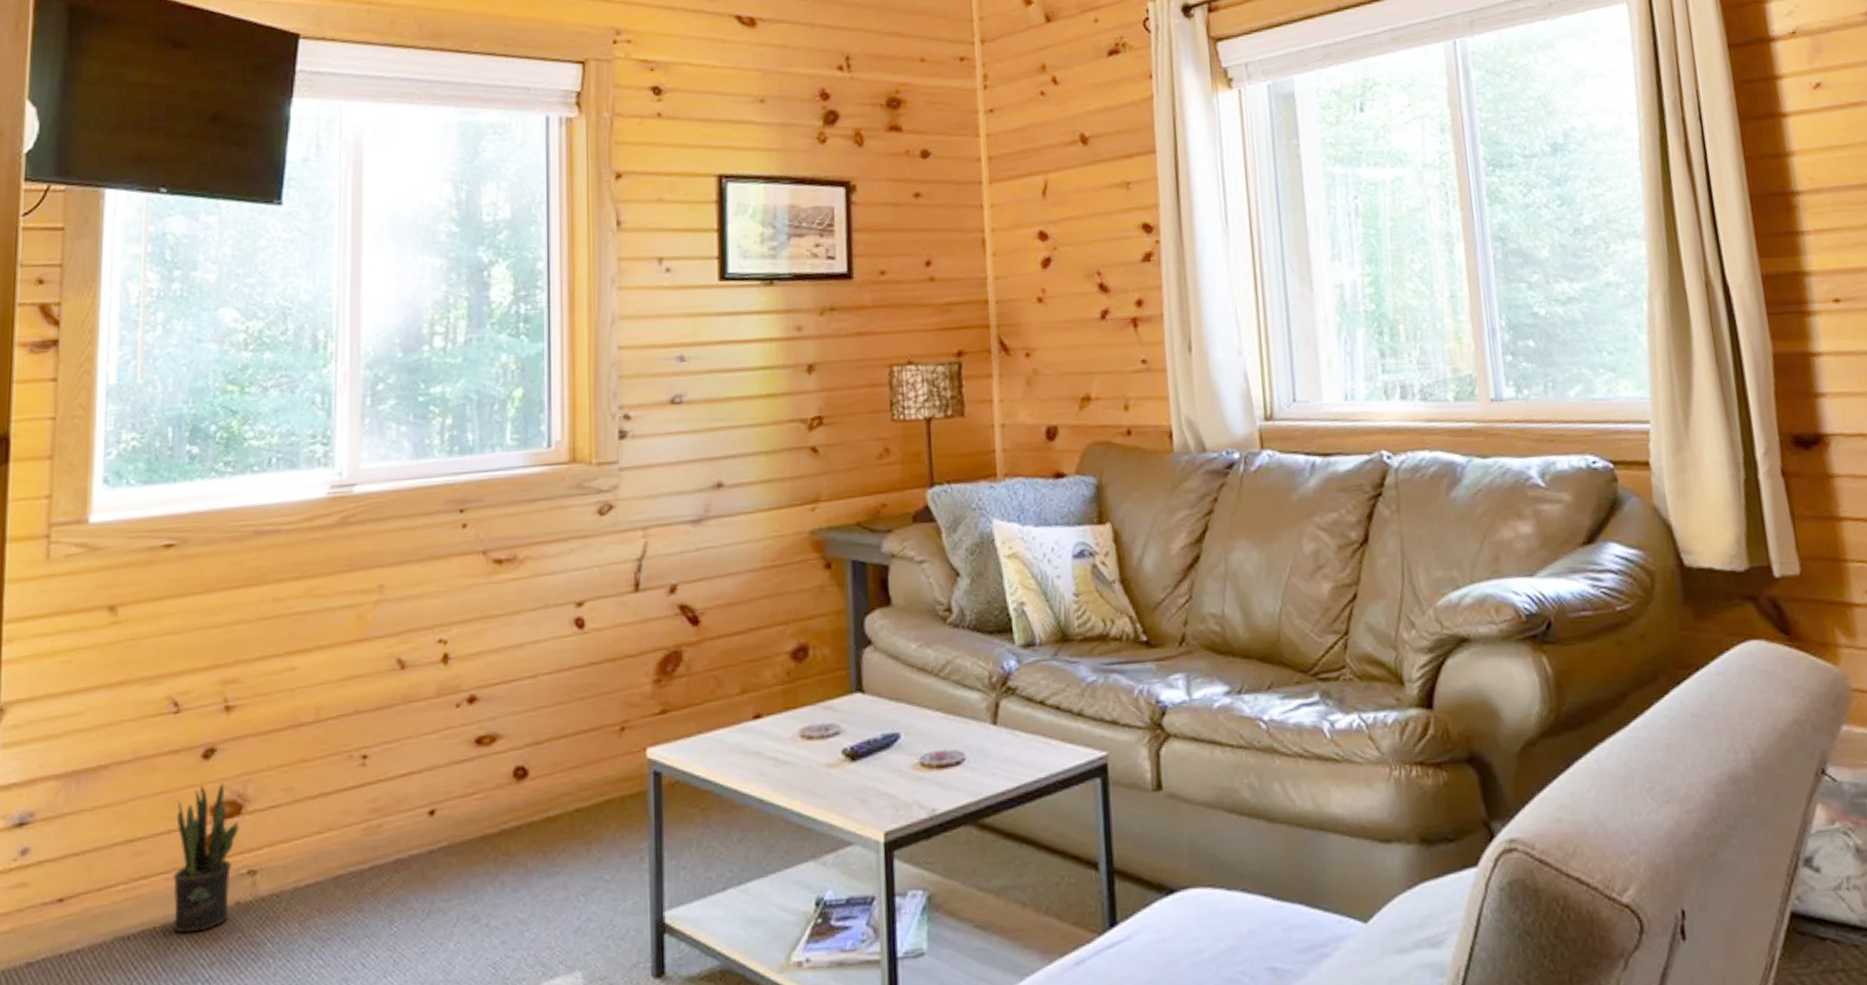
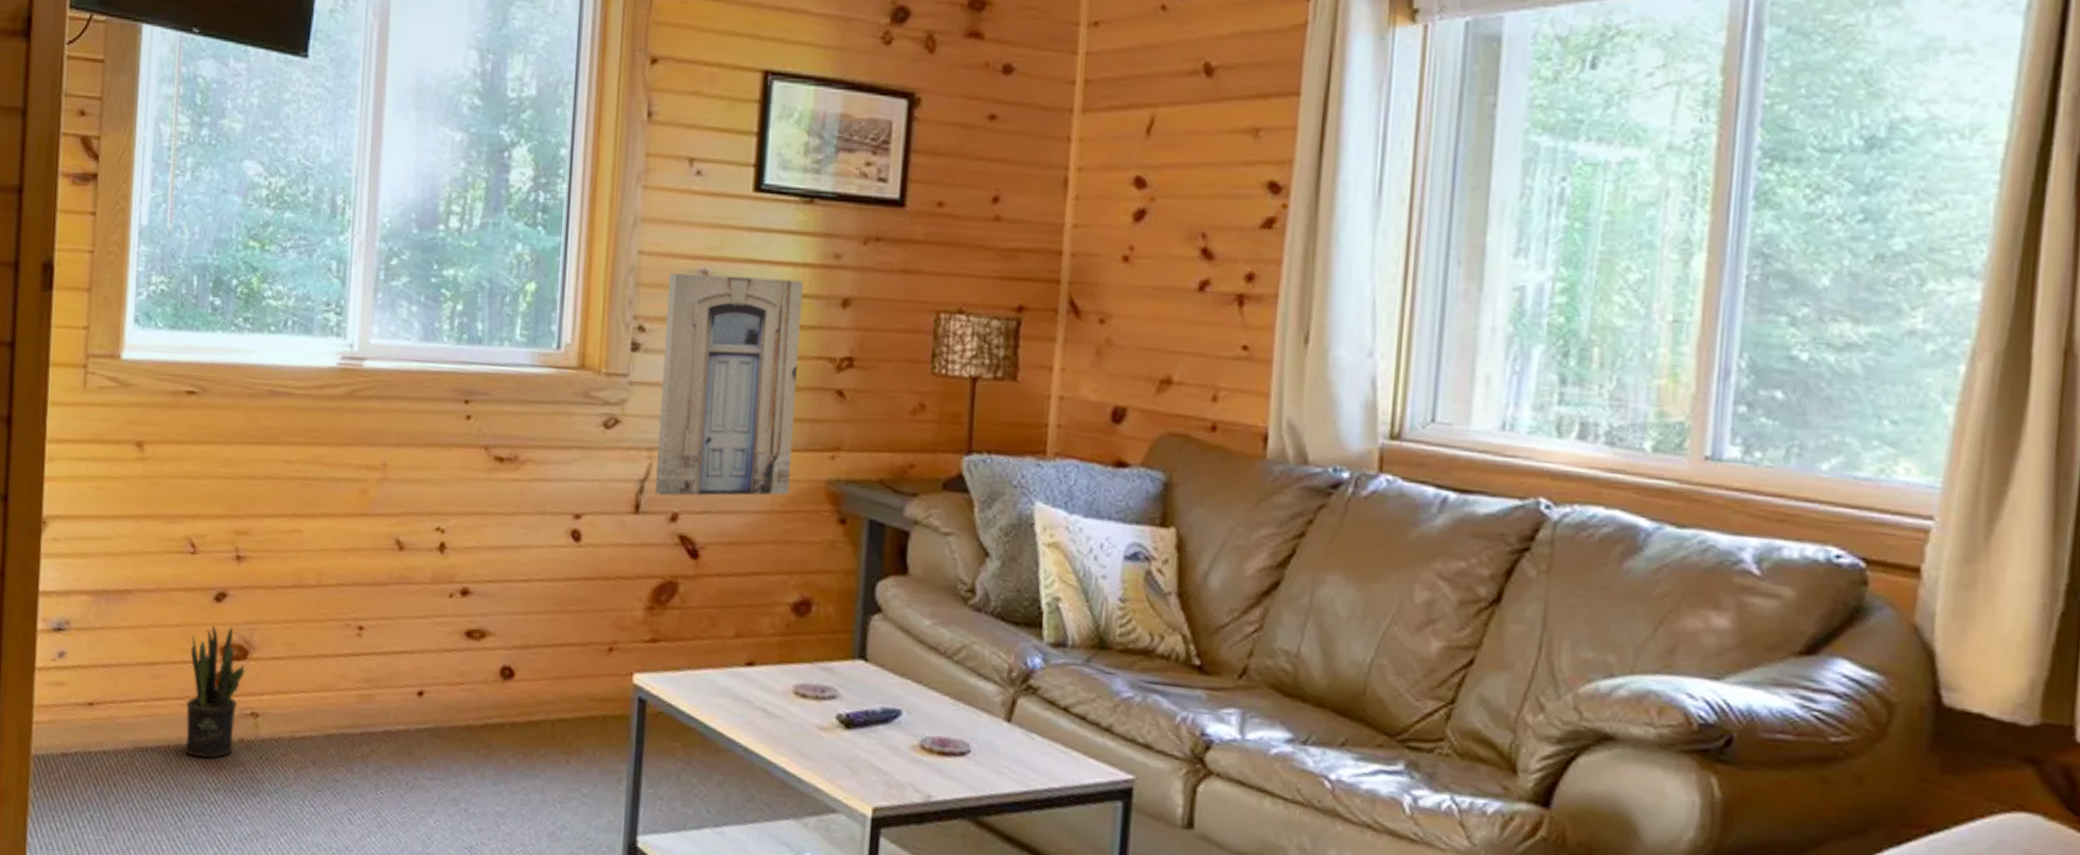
wall art: none [649,354,777,571] -> present [655,272,803,496]

